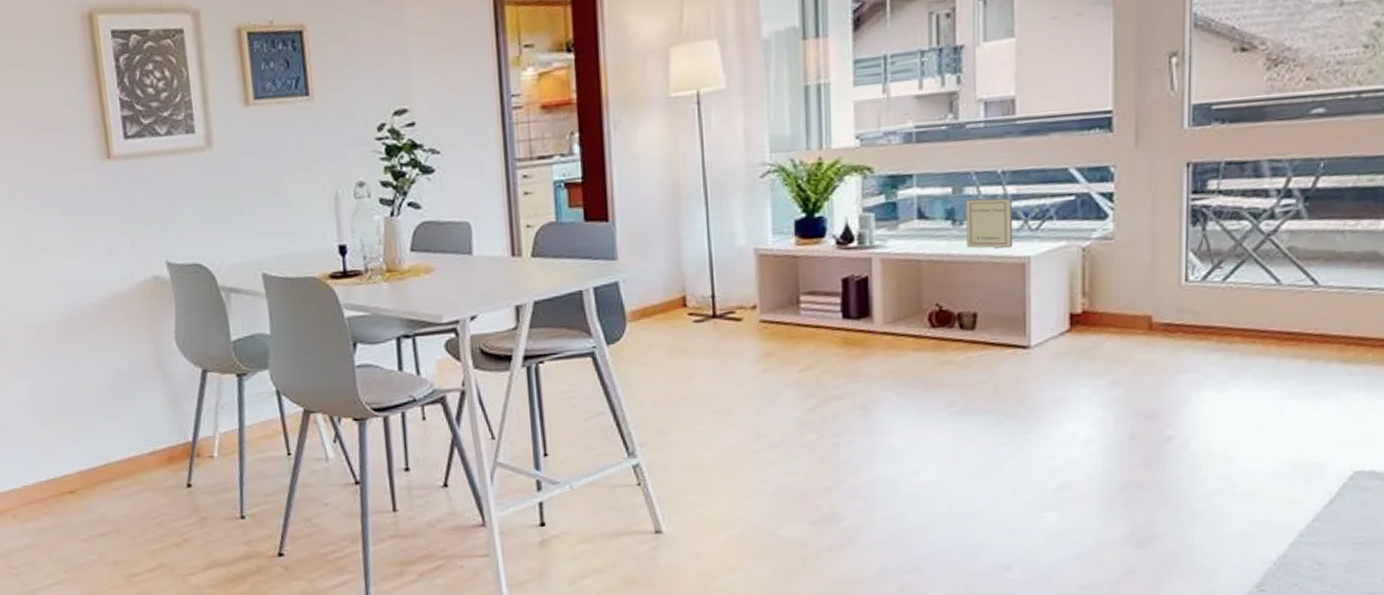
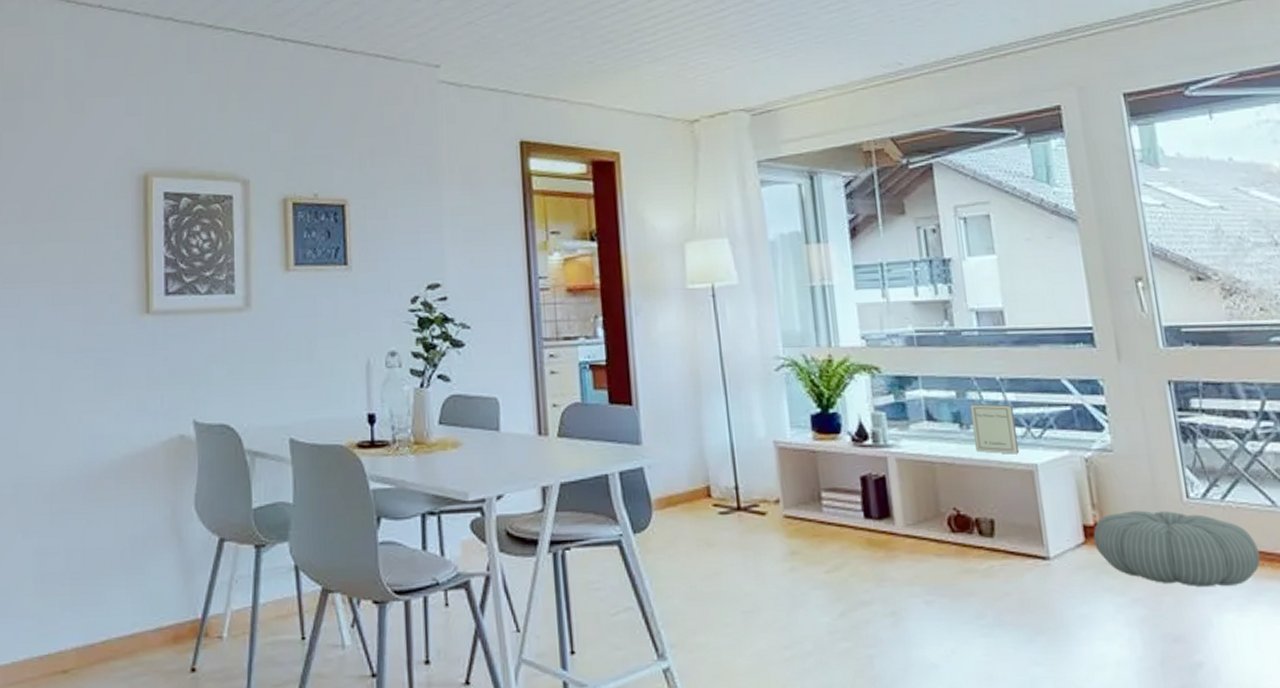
pouf: none [1079,295,1253,367] -> present [1093,510,1261,587]

